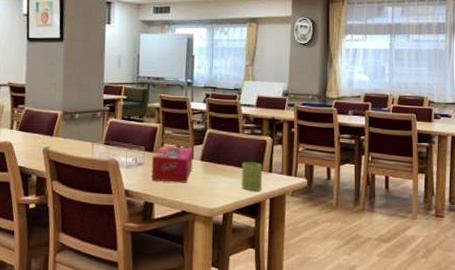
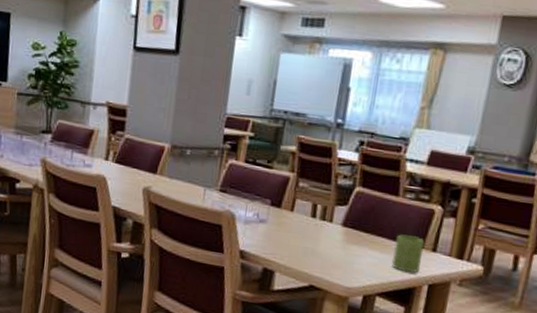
tissue box: present [151,146,193,183] -> none [275,201,334,252]

